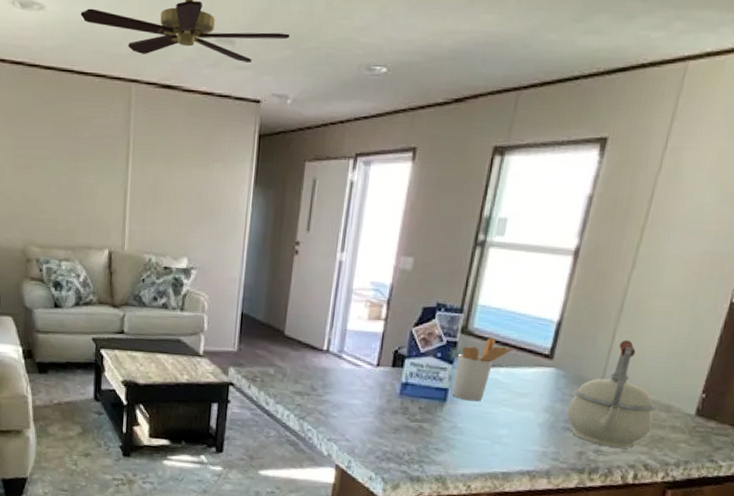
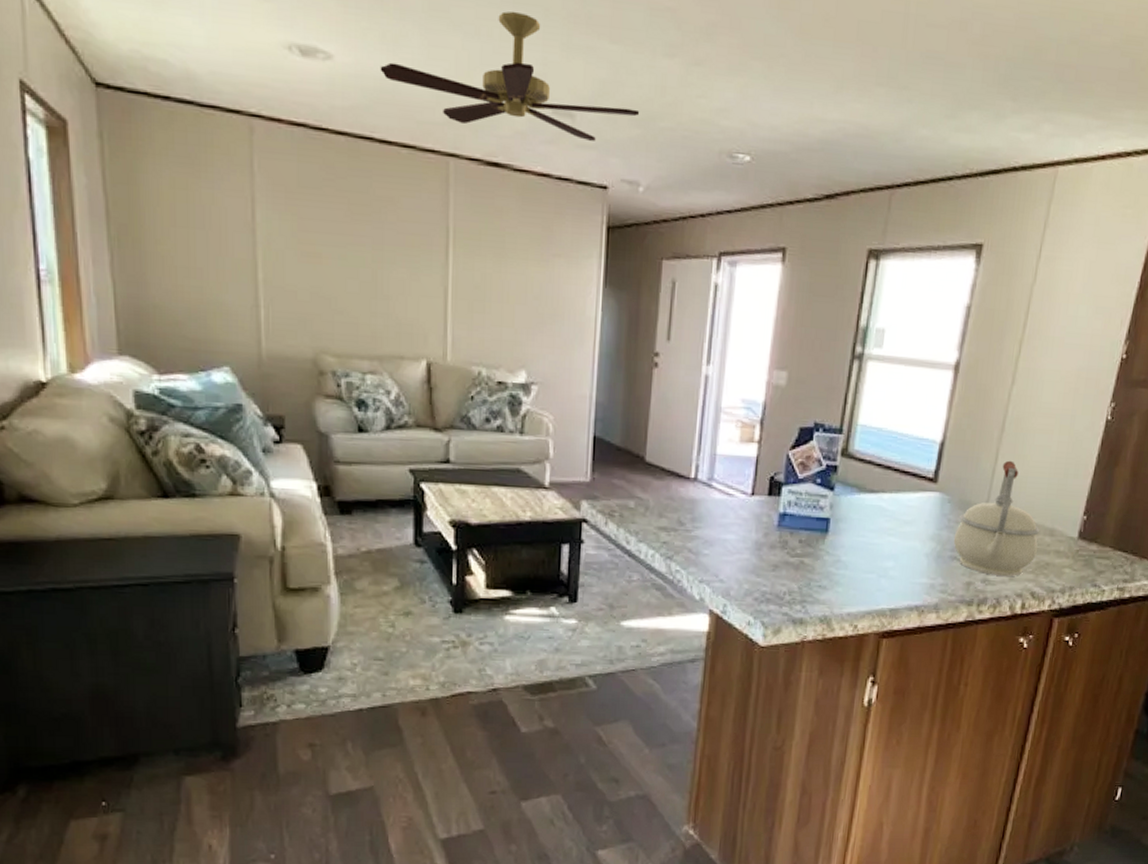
utensil holder: present [452,337,514,402] -> none [834,460,897,532]

